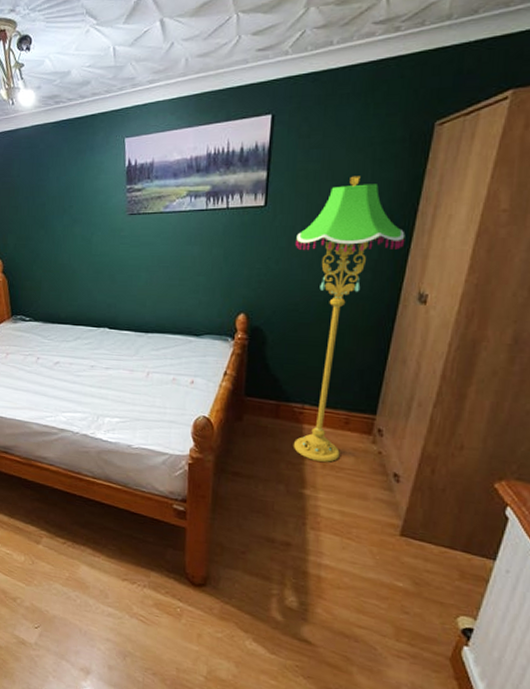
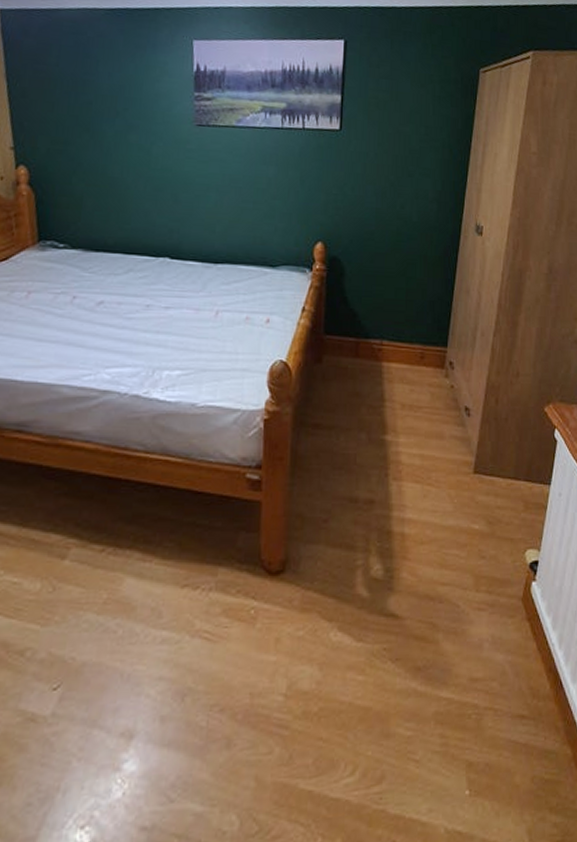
floor lamp: present [294,176,405,462] -> none [370,109,462,402]

